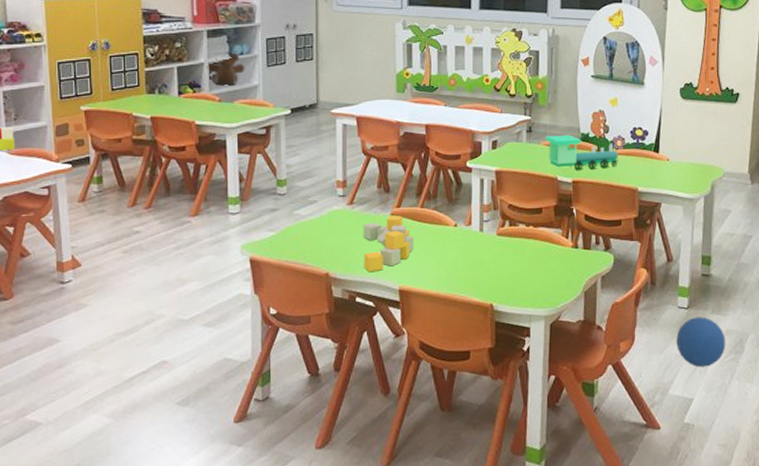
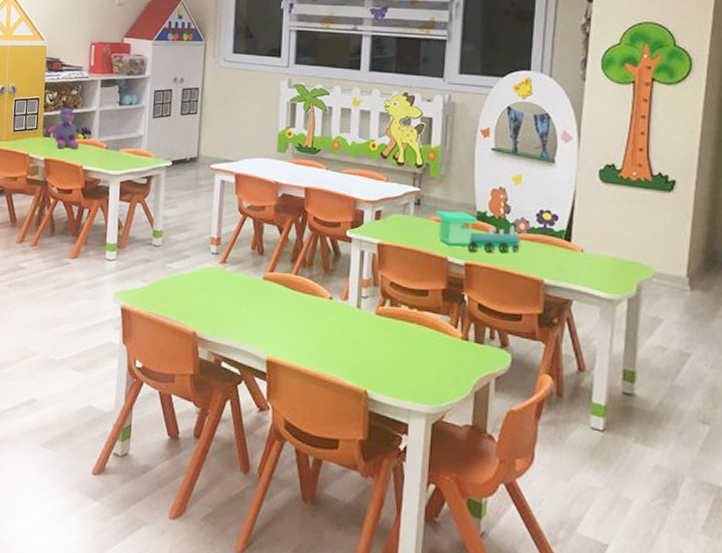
toy: none [151,58,191,106] -> present [48,104,82,150]
teddy bear: present [206,53,245,86] -> none [98,103,133,134]
toy blocks: present [363,216,414,273] -> none [232,280,286,338]
ball: present [676,316,726,368] -> none [587,443,654,508]

